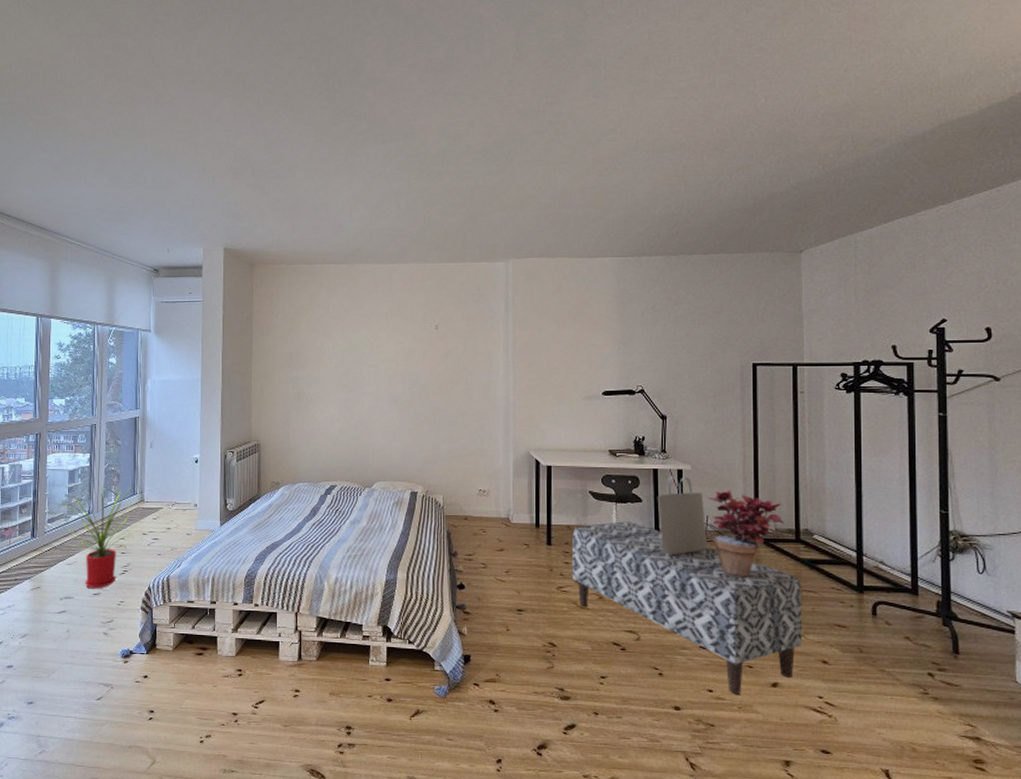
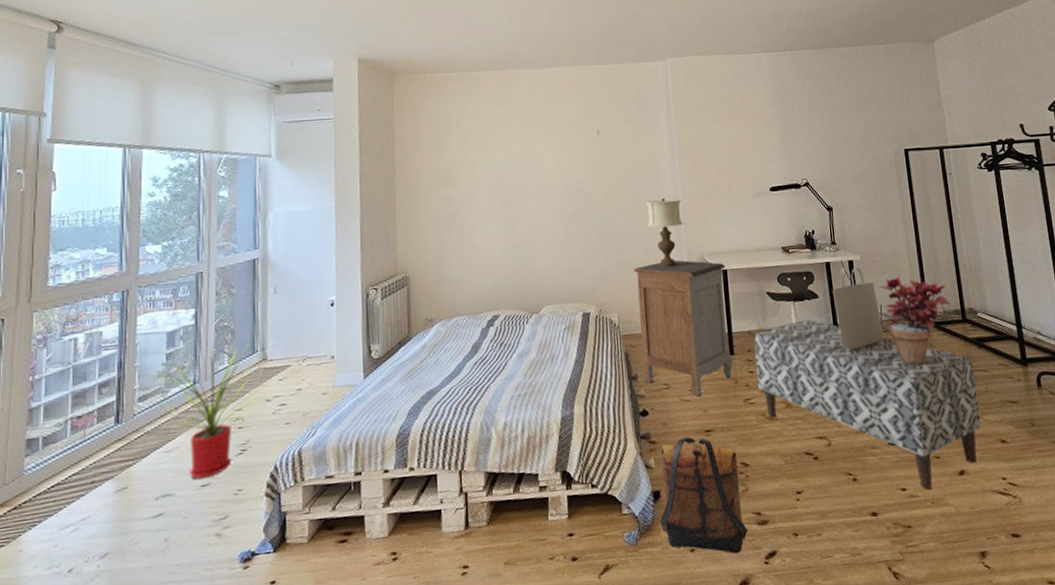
nightstand: none [461,452,550,579] -> present [634,259,732,397]
backpack: none [468,613,550,721] -> present [660,437,748,554]
table lamp: none [477,394,512,458] -> present [645,198,683,268]

